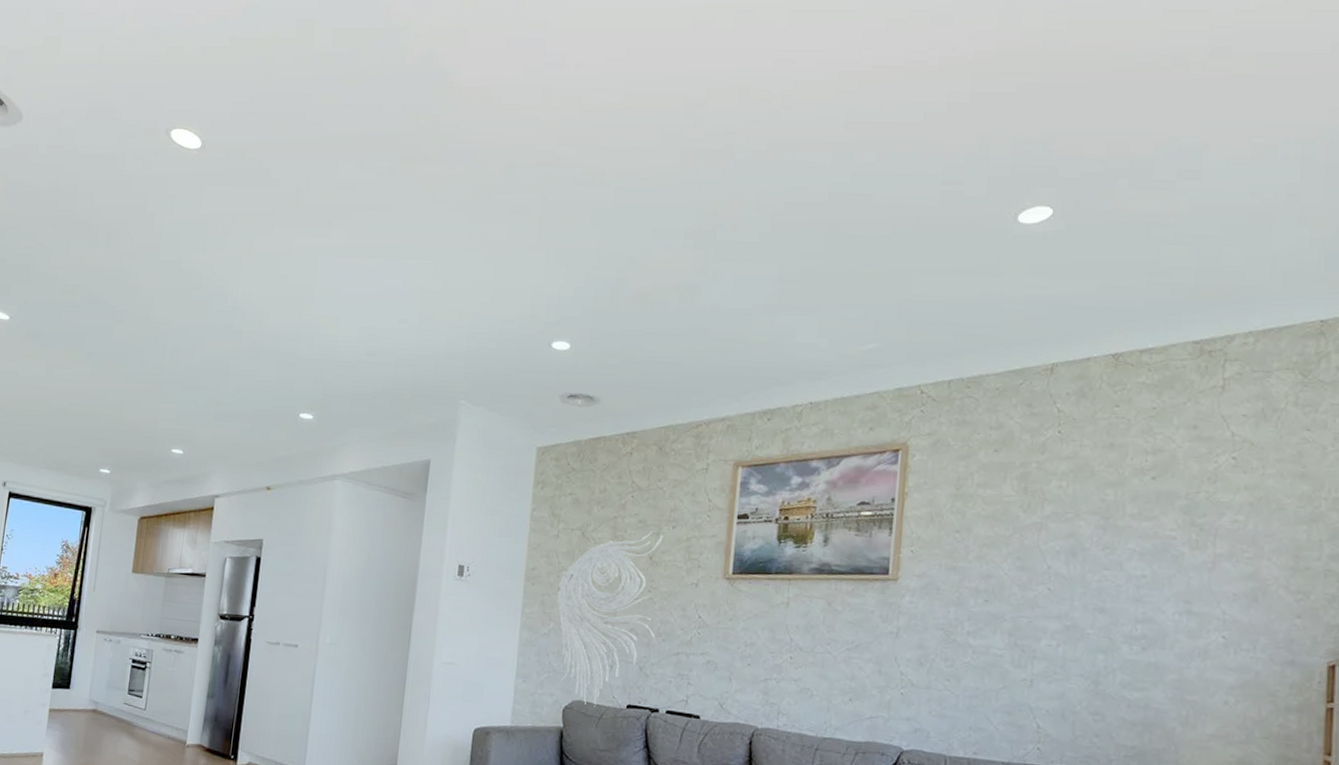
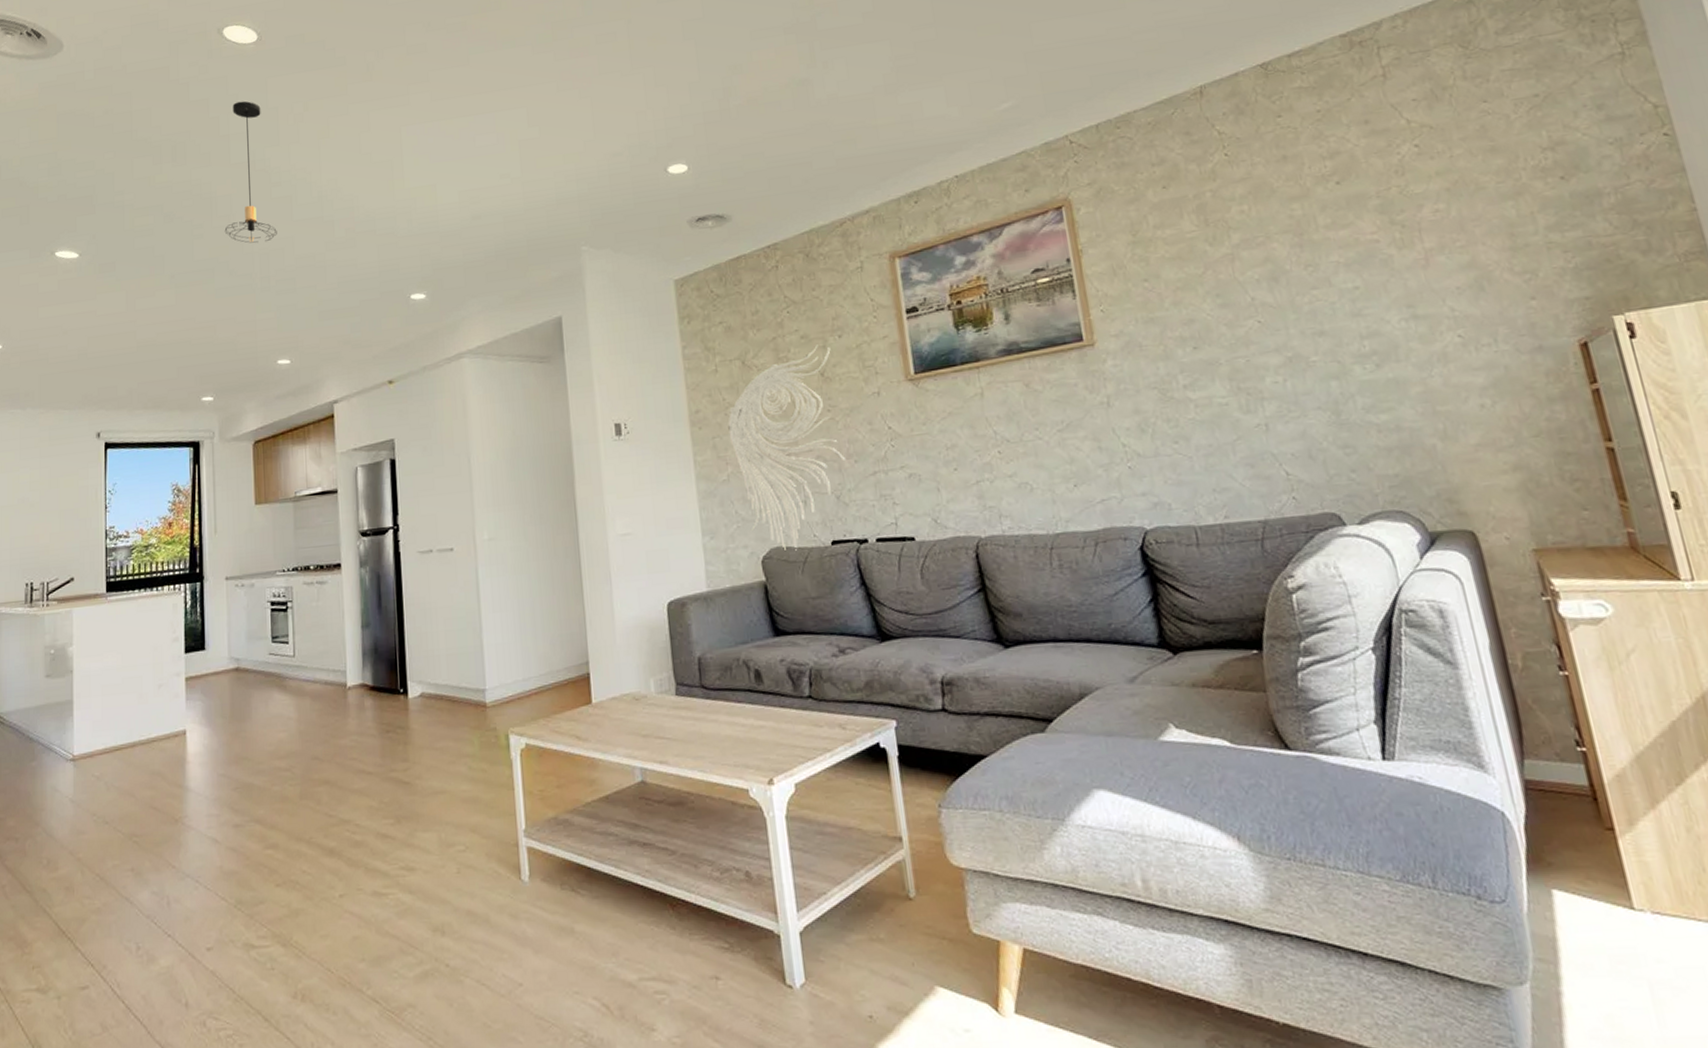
pendant light: none [143,203,194,339] -> present [224,101,277,244]

